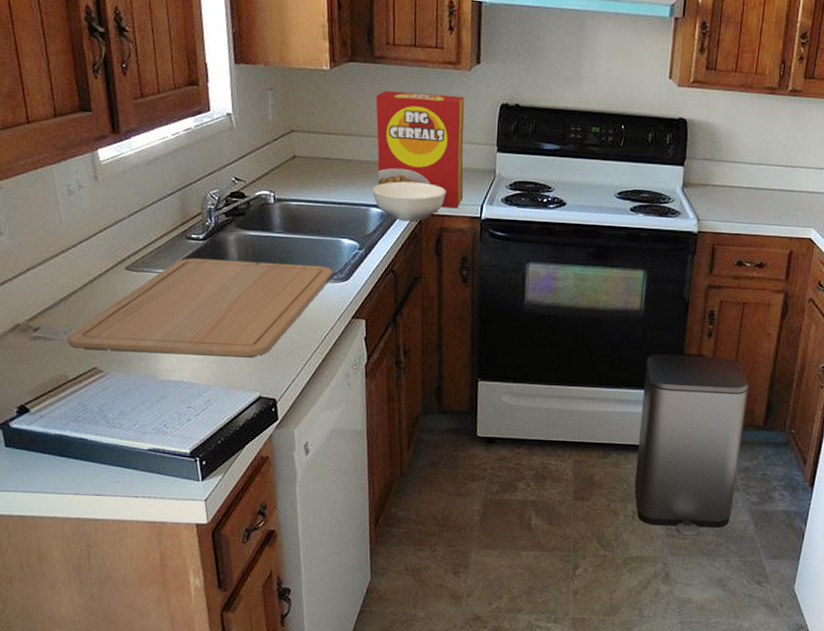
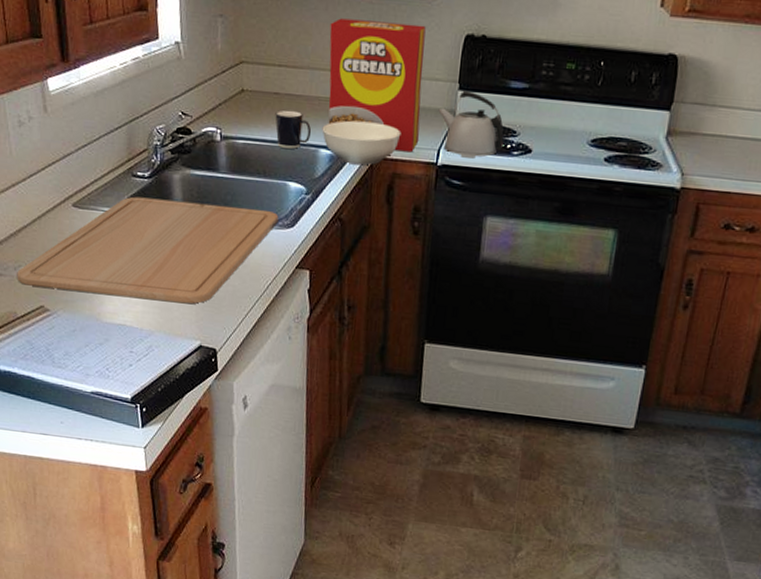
mug: none [326,173,362,208] -> present [275,110,312,149]
kettle: none [479,152,540,213] -> present [438,90,504,160]
pedal bin: present [634,353,750,536] -> none [587,324,728,528]

